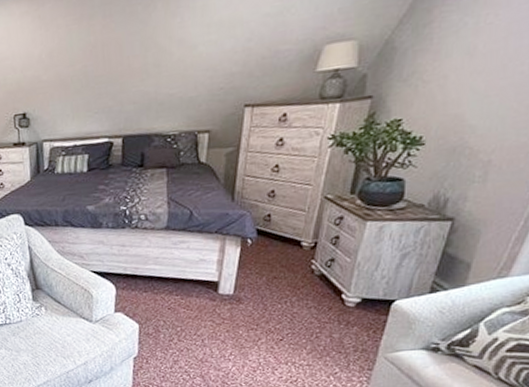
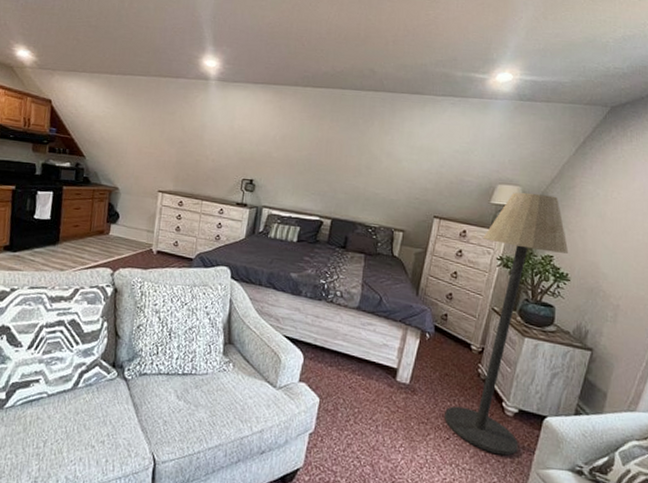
floor lamp: none [276,41,424,347] -> present [444,192,569,456]

